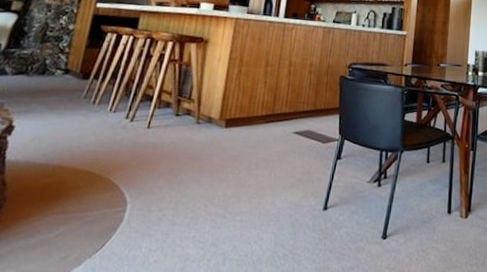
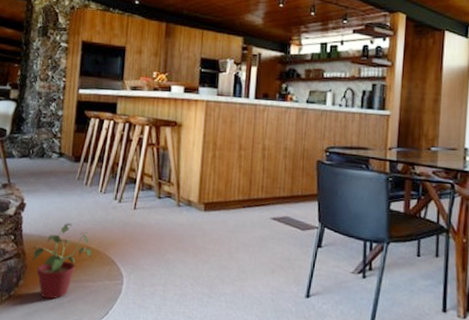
potted plant: none [13,146,92,236] -> present [31,223,92,300]

